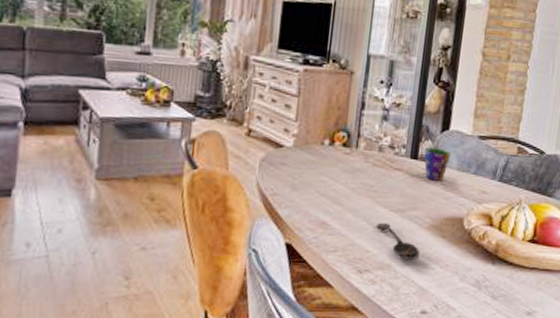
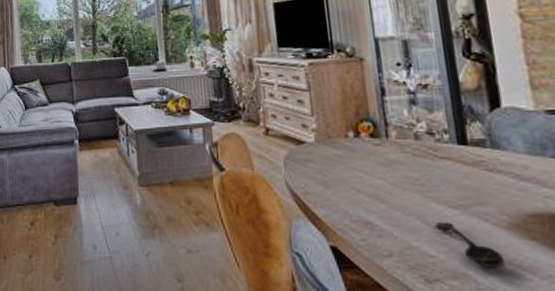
cup: present [424,147,452,181] -> none [474,130,513,169]

